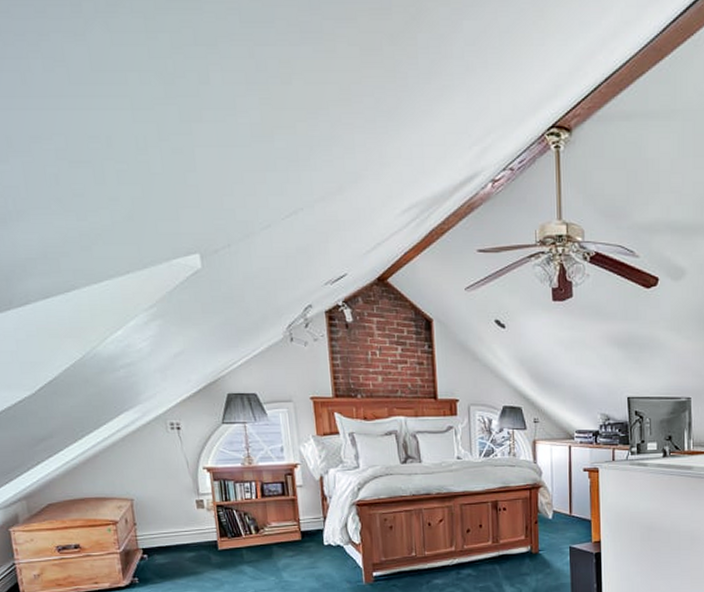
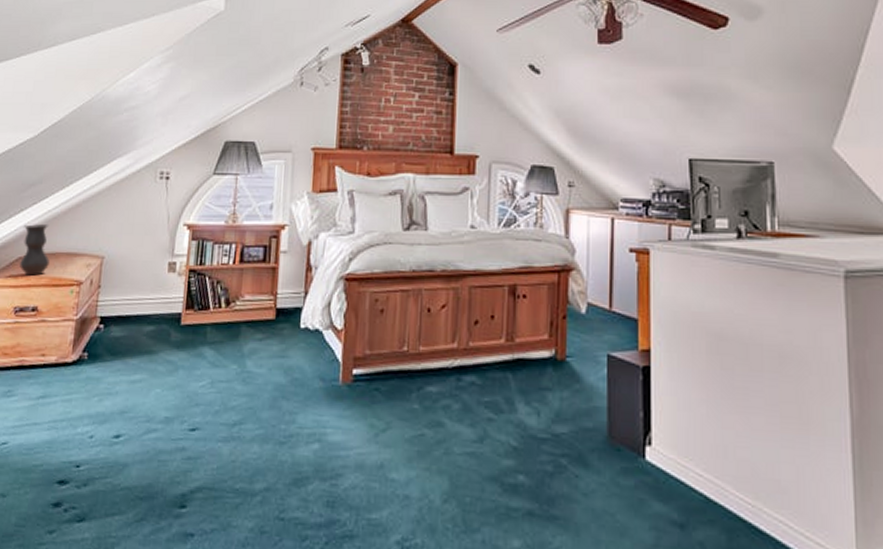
vase: none [44,474,81,519] -> present [20,224,50,276]

